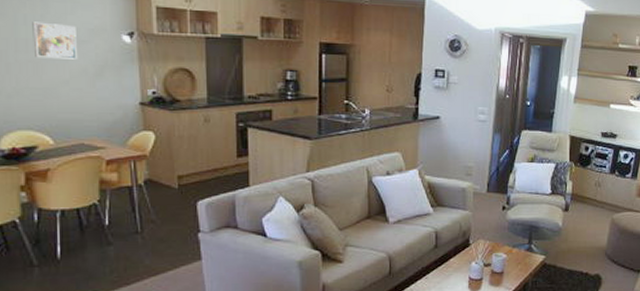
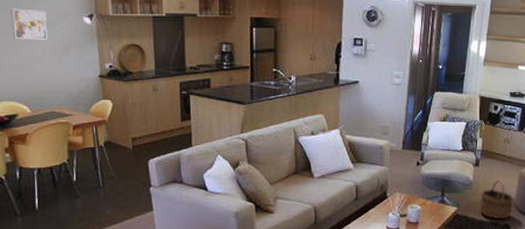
wicker basket: none [568,226,605,268] -> present [479,180,514,218]

